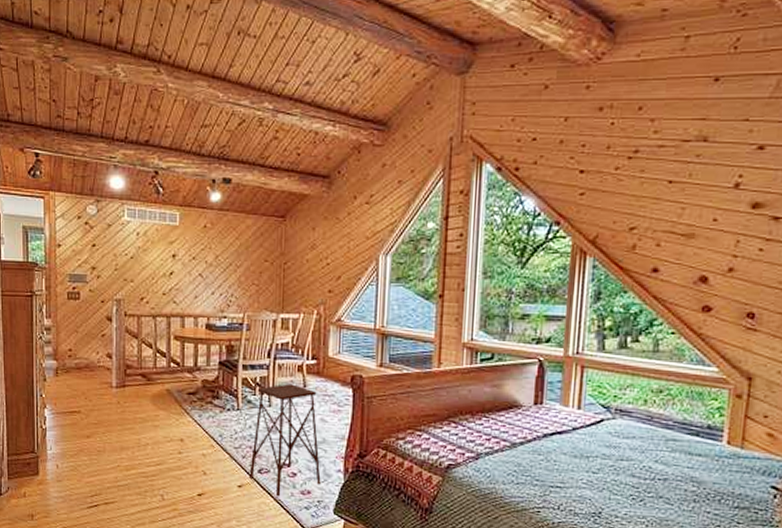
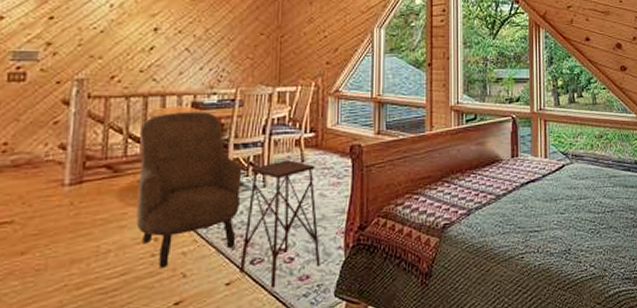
armchair: none [166,332,250,464] -> present [136,110,242,268]

